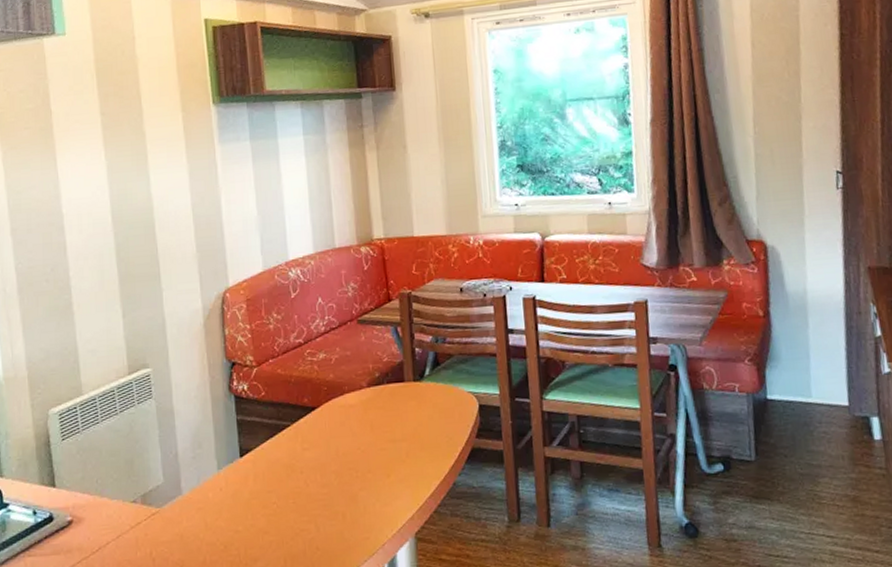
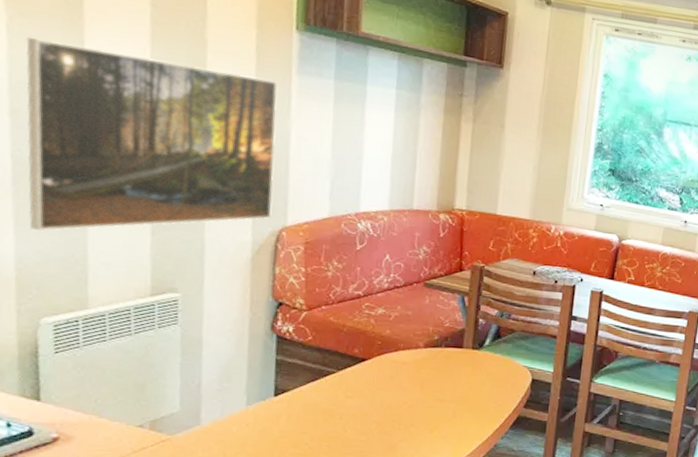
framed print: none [17,154,215,330] -> present [26,38,278,231]

